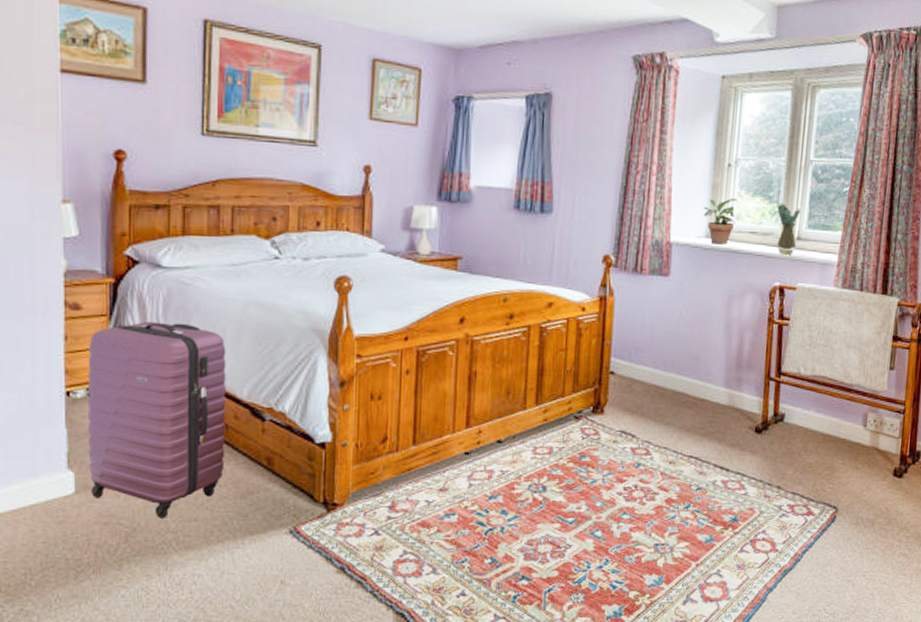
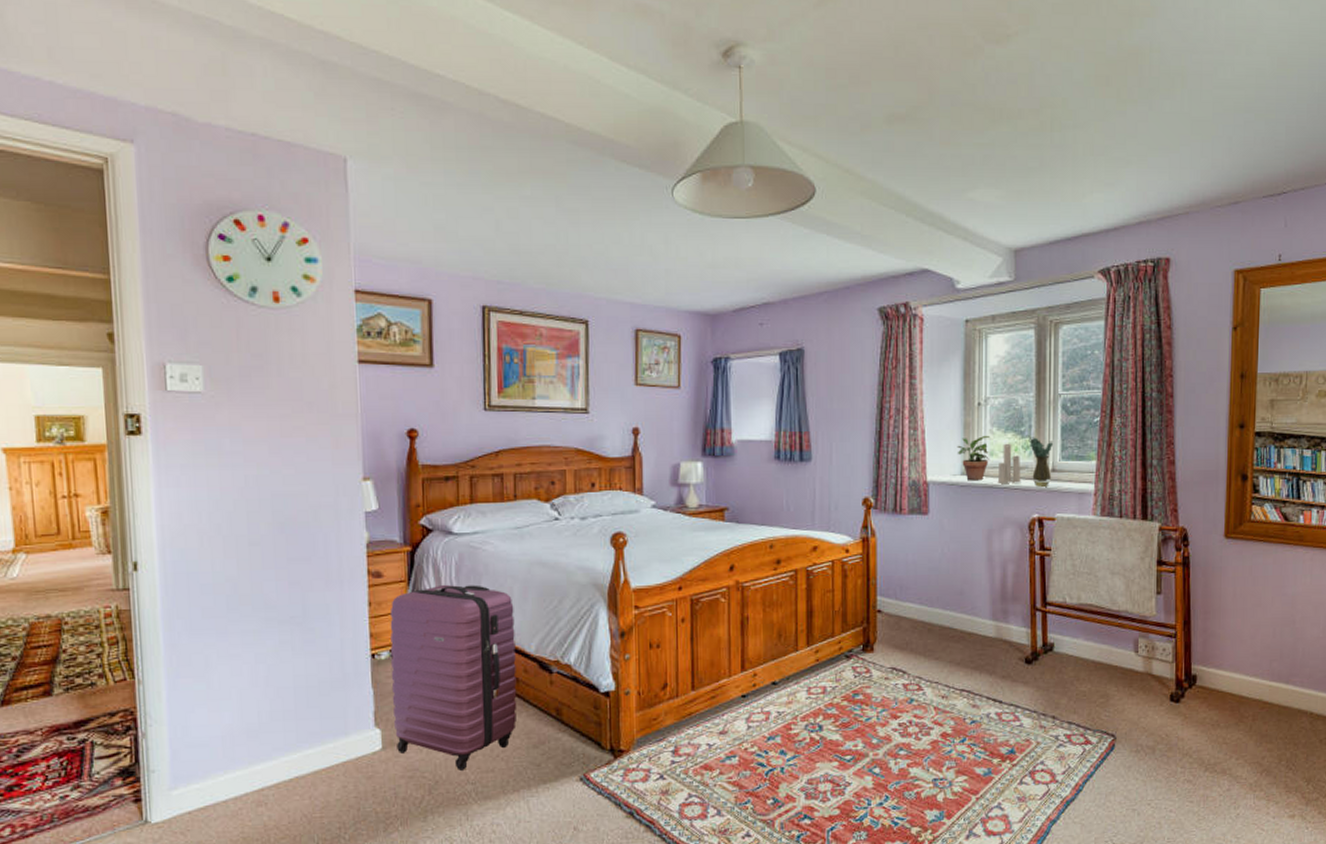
candle: none [741,203,767,249] -> present [997,439,1021,483]

